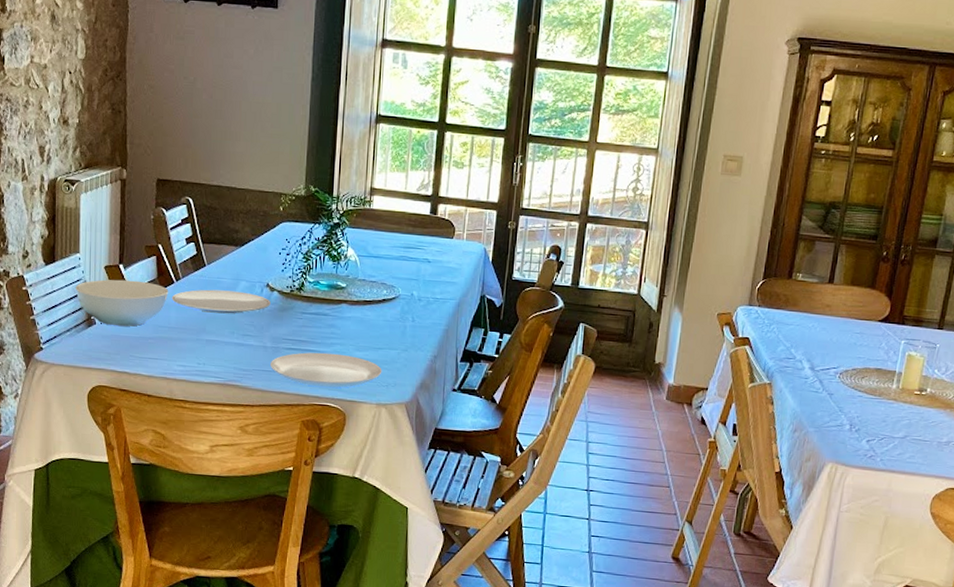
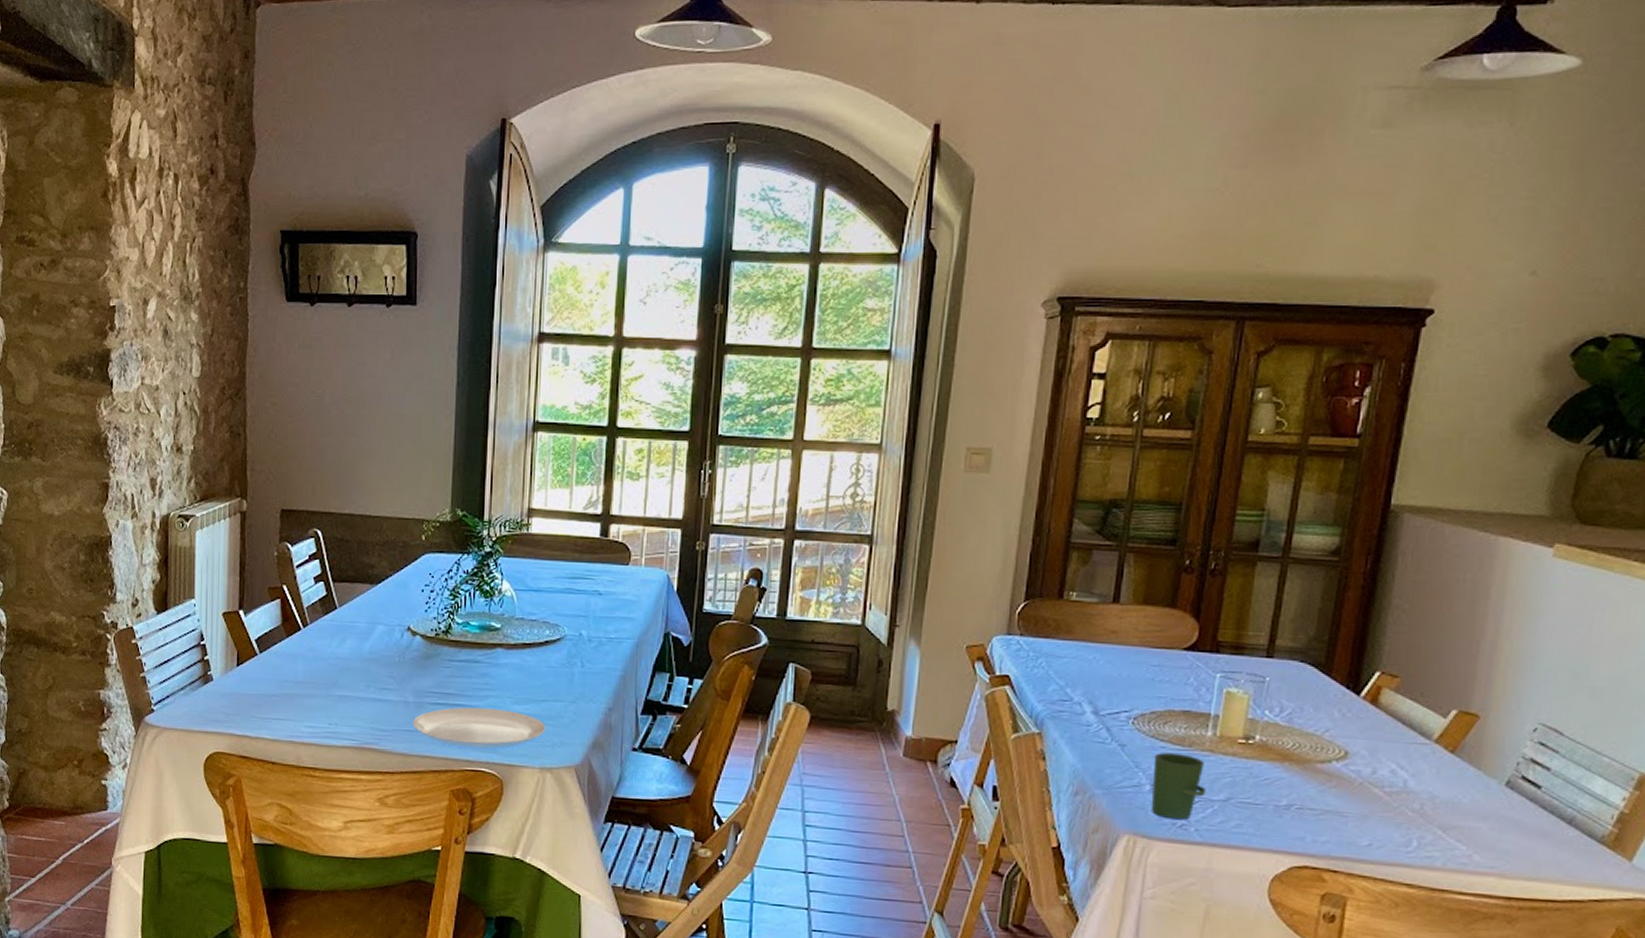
bowl: present [75,279,169,327] -> none [190,627,295,683]
plate: present [171,289,271,314] -> none [298,636,412,664]
cup: none [850,400,890,452] -> present [1152,753,1206,820]

